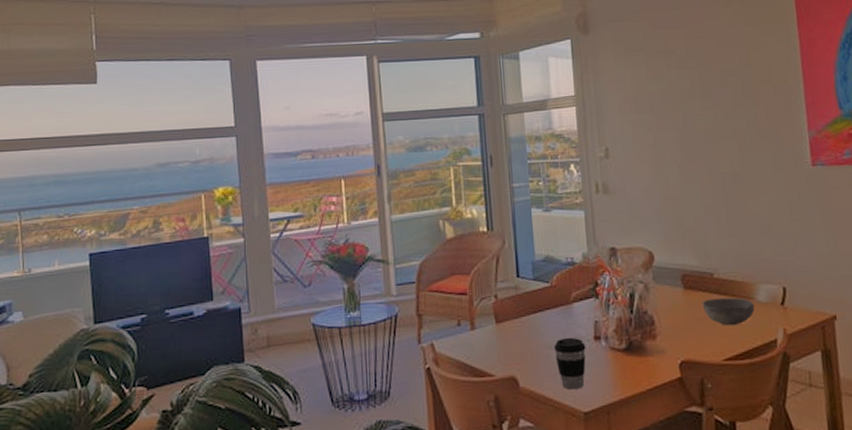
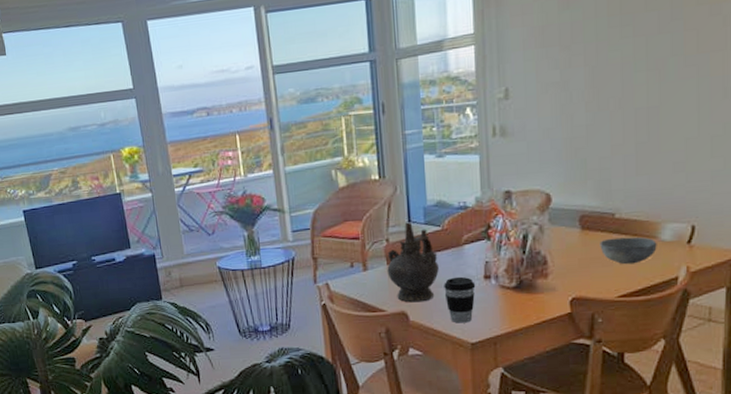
ceremonial vessel: none [495,277,549,366] -> present [387,222,439,303]

